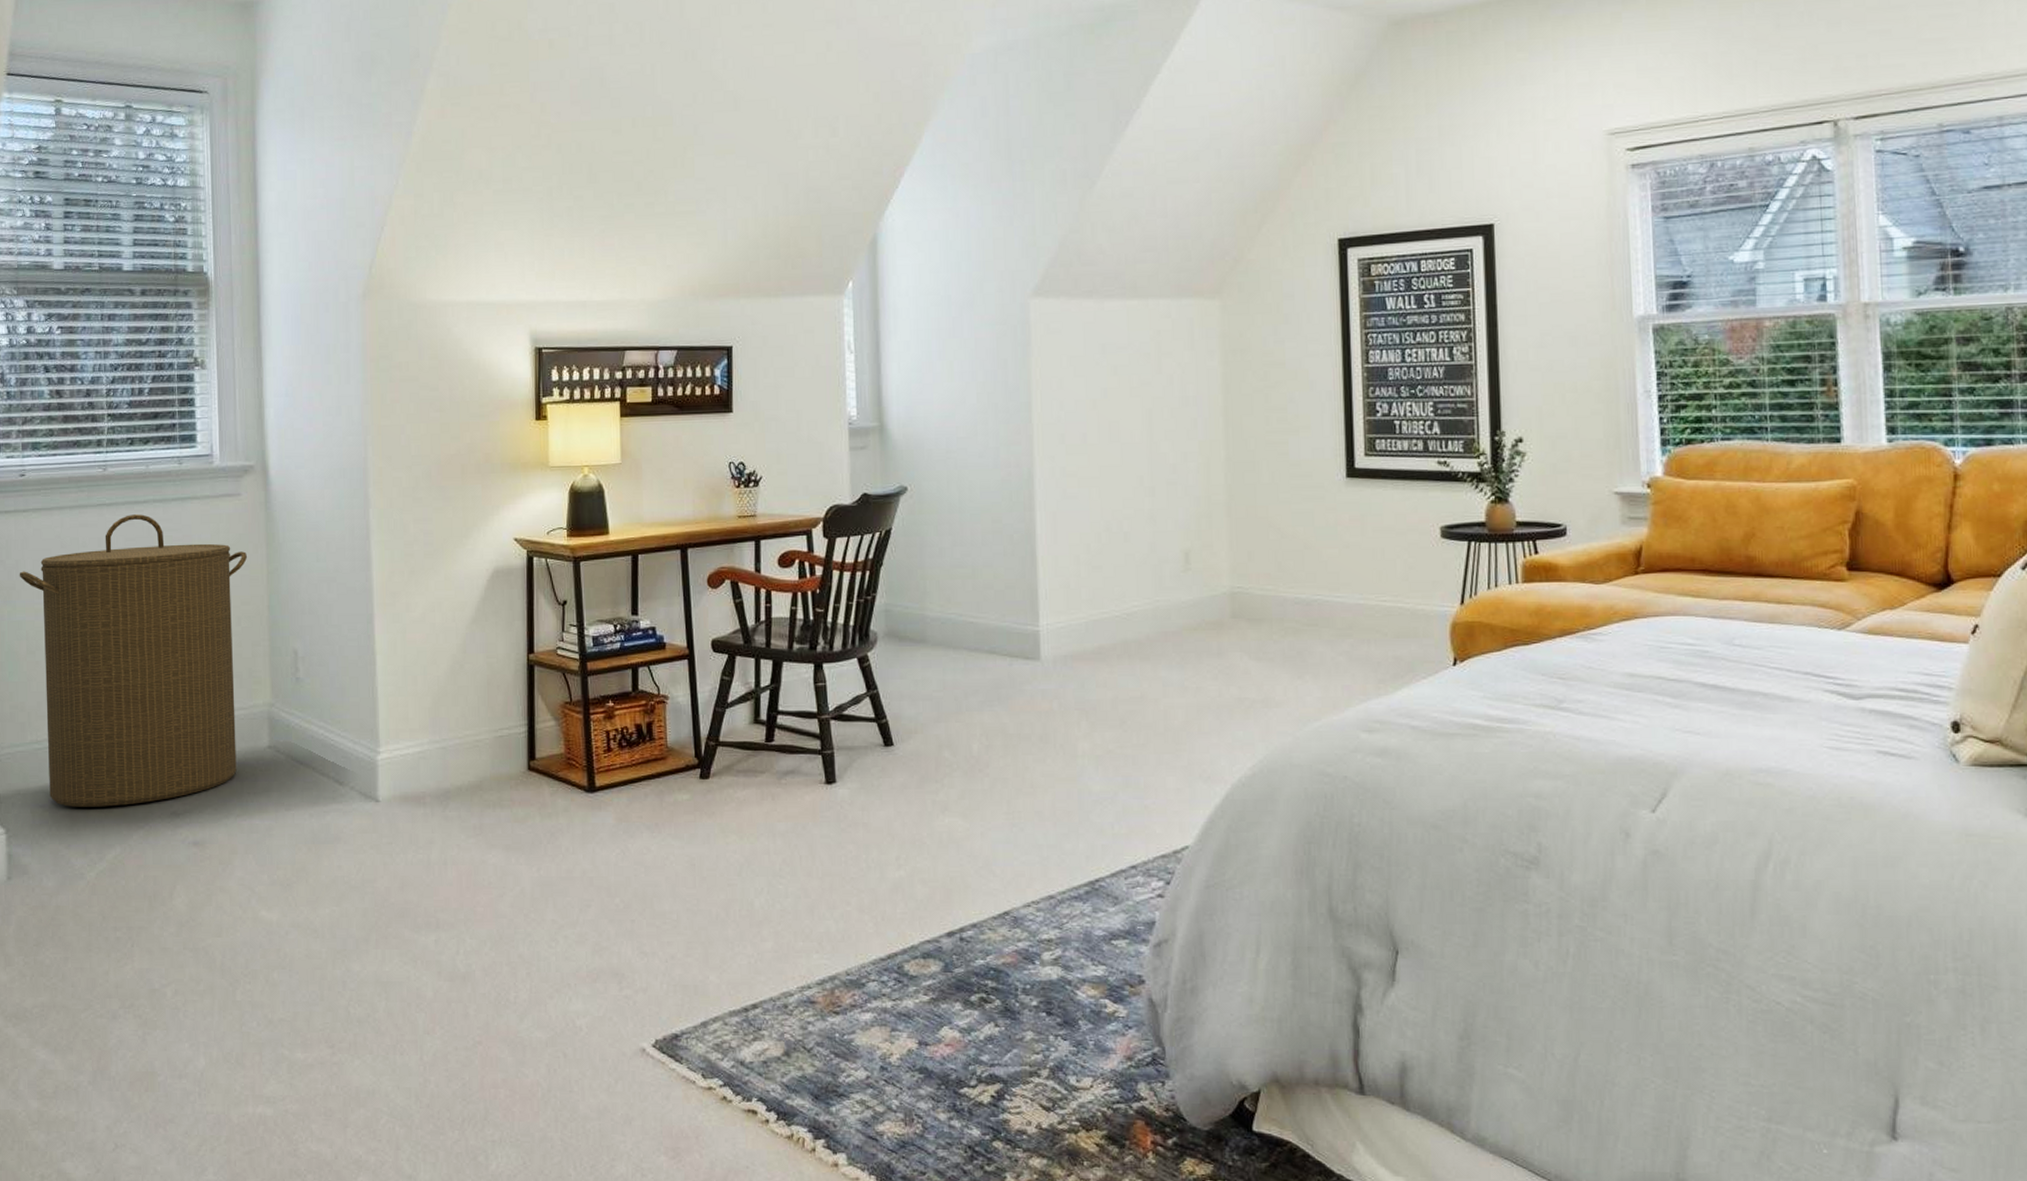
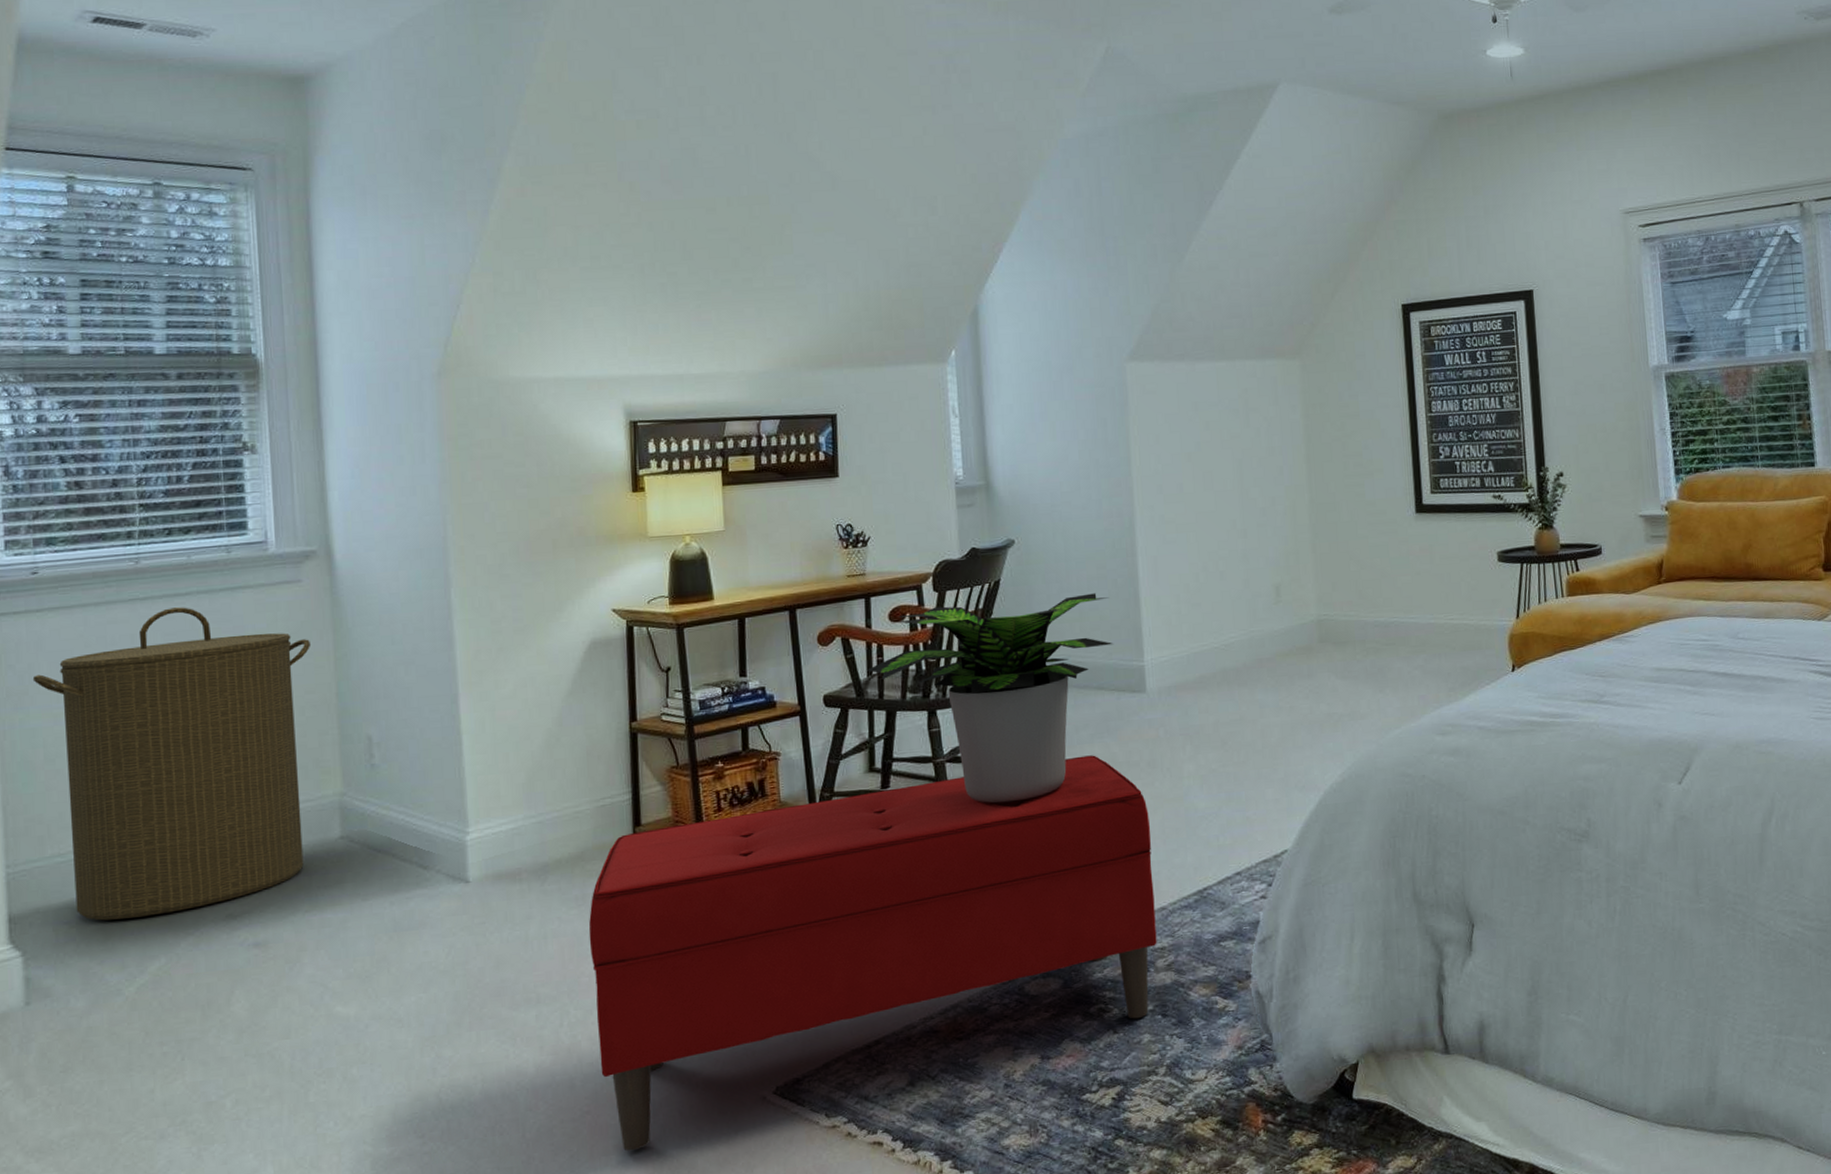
bench: none [485,724,1044,1087] -> present [588,755,1157,1151]
potted plant: none [754,549,1007,767] -> present [866,593,1113,804]

